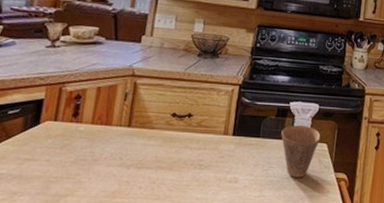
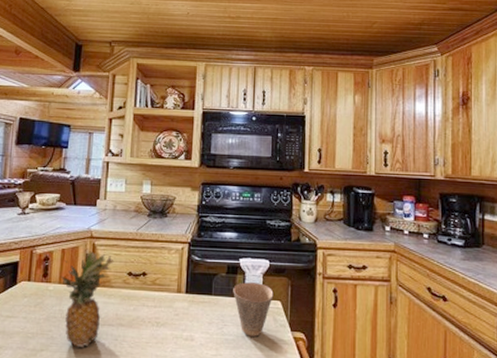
fruit: none [94,88,158,191] -> present [61,250,114,347]

